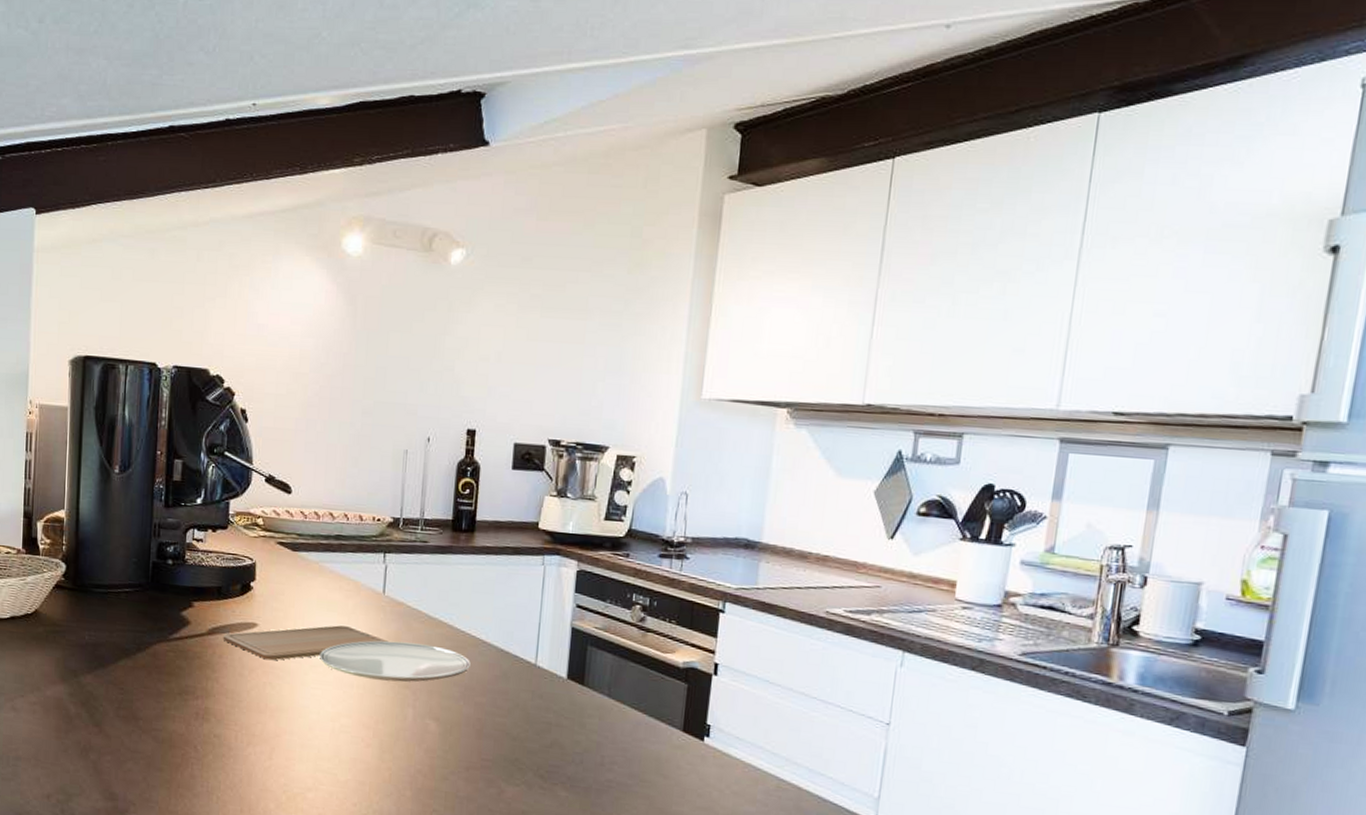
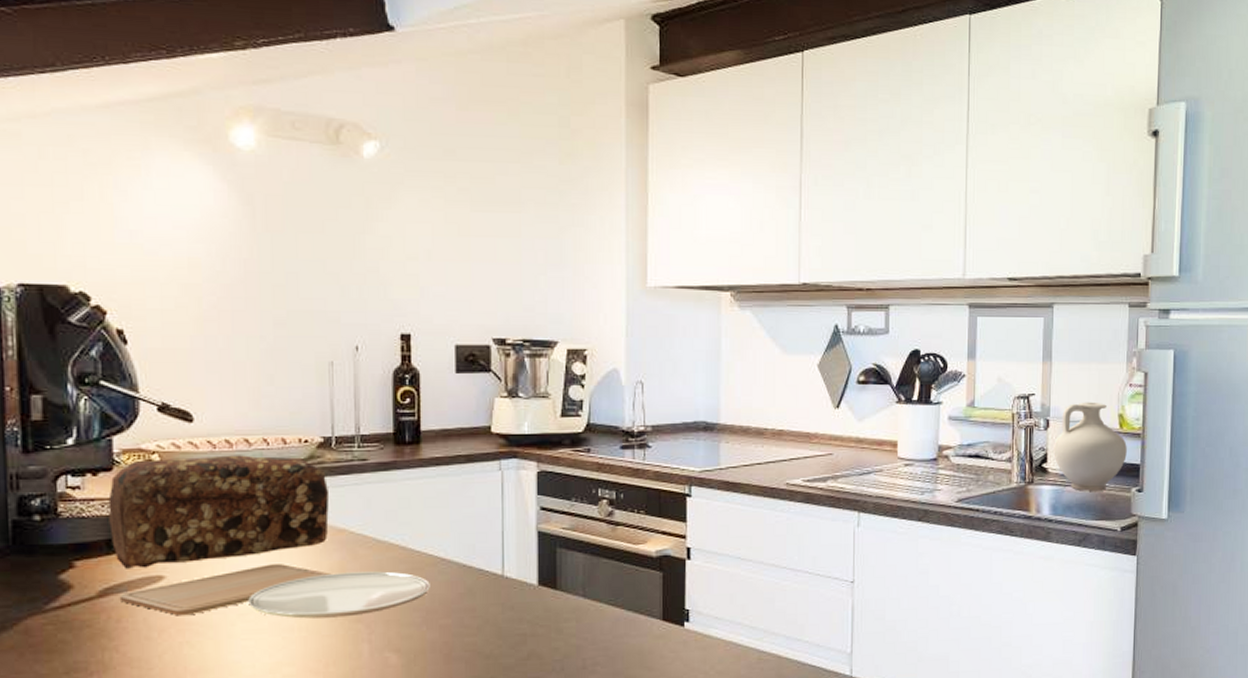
bread loaf: none [221,523,394,616] -> present [108,455,330,568]
ceramic jug: none [1148,560,1249,666] -> present [1053,402,1127,491]

